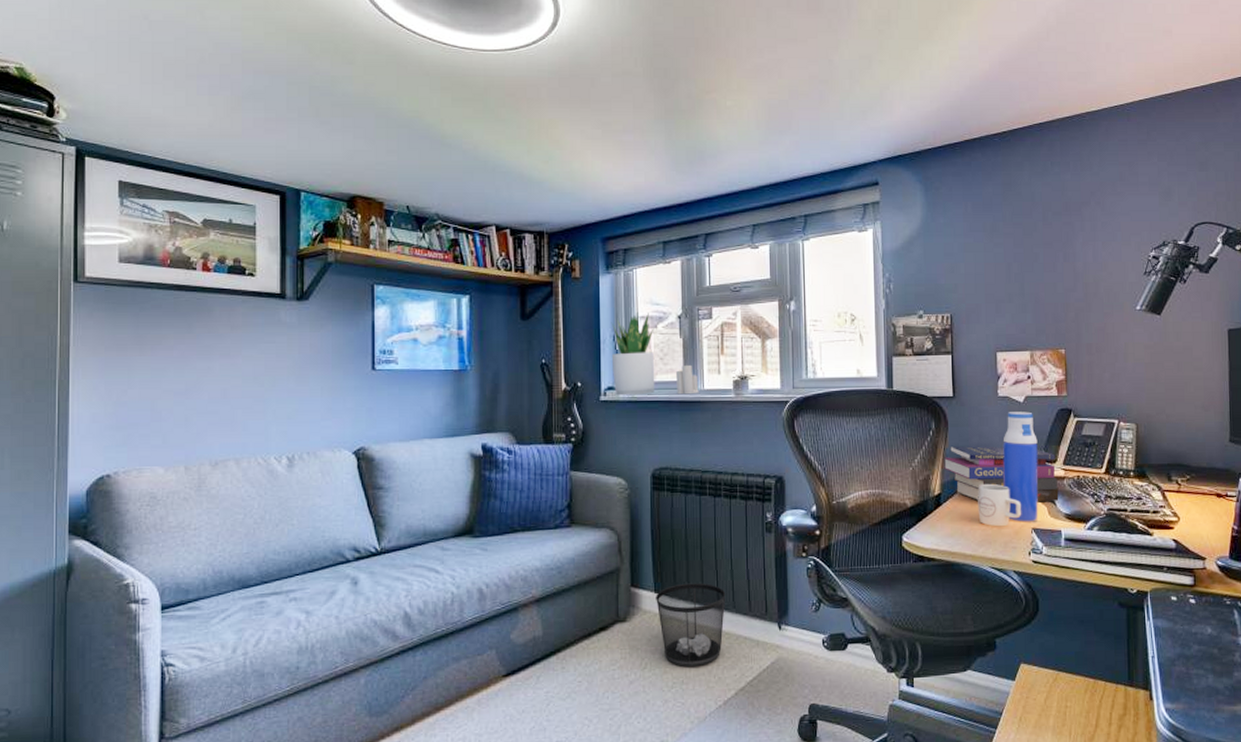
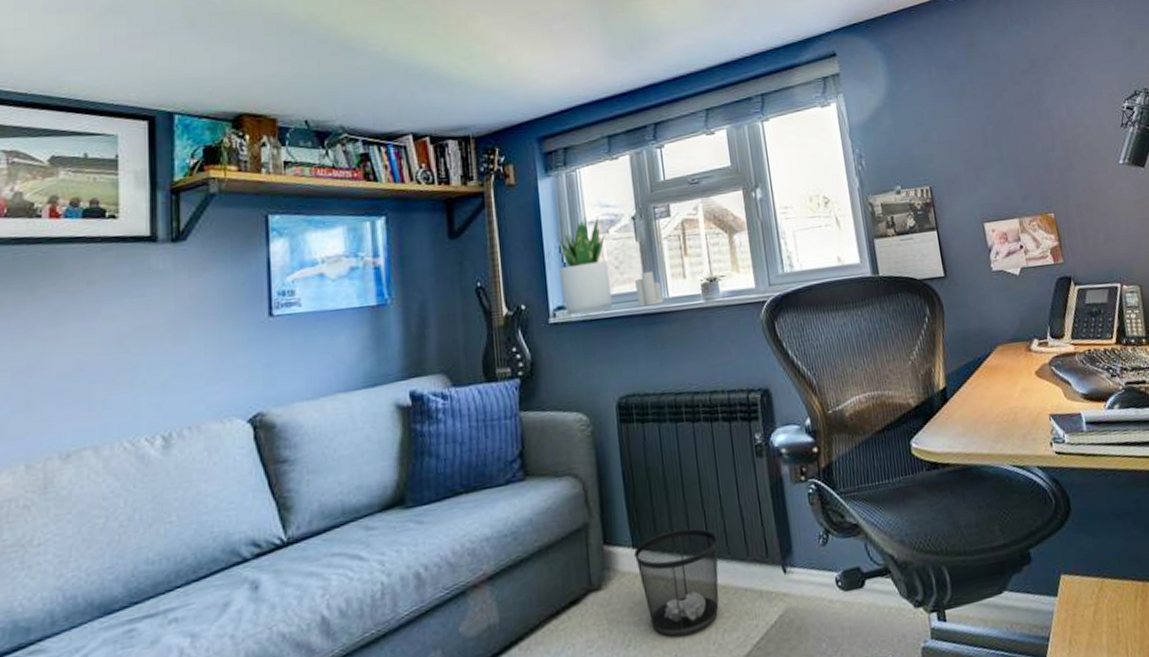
books: present [944,446,1059,503] -> none [944,325,1073,391]
mug: present [978,483,1022,527] -> none [985,369,1037,419]
water bottle: present [1002,412,1039,522] -> none [1004,284,1055,410]

